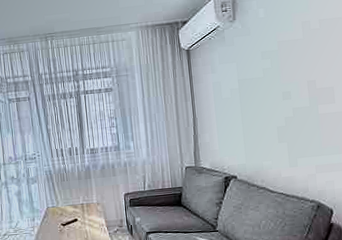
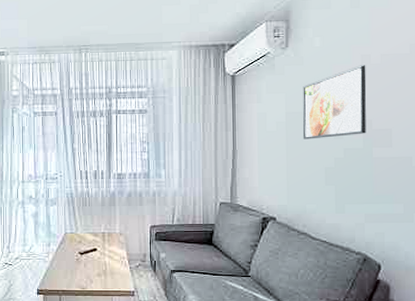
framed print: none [251,30,311,103] -> present [302,65,367,140]

